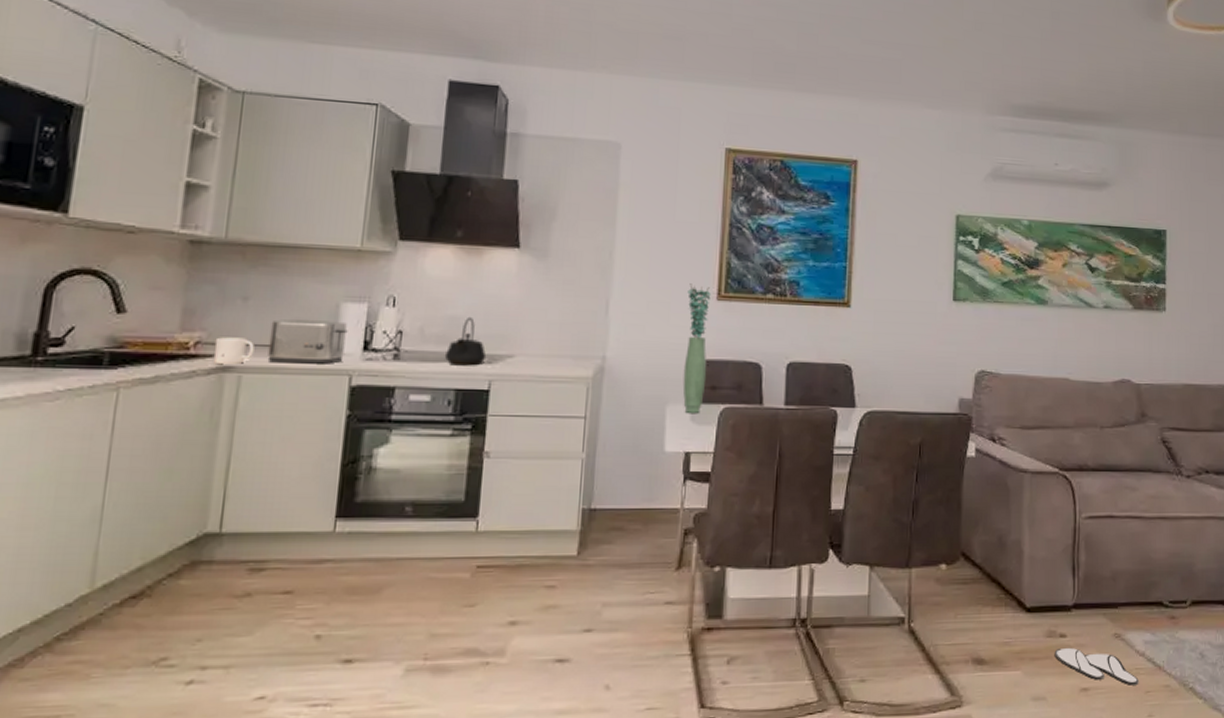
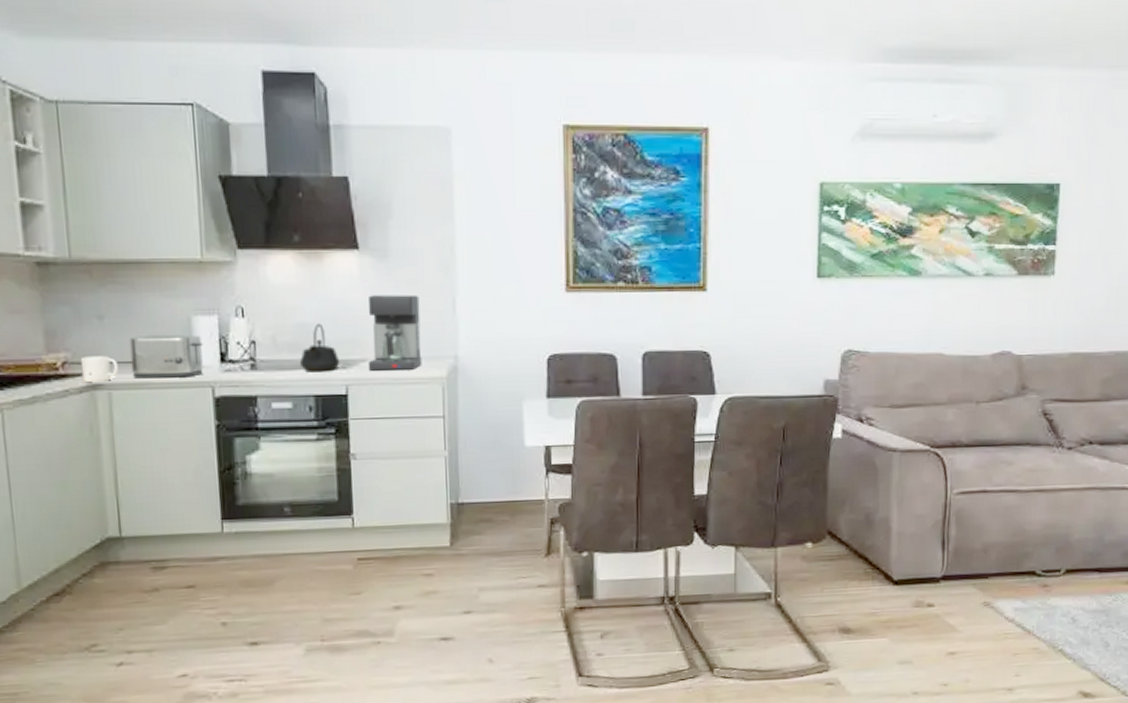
coffee maker: none [514,292,574,370] -> present [368,294,422,372]
vase: present [682,283,711,413] -> none [535,276,561,408]
slippers: present [1054,648,1139,685] -> none [921,616,1007,649]

